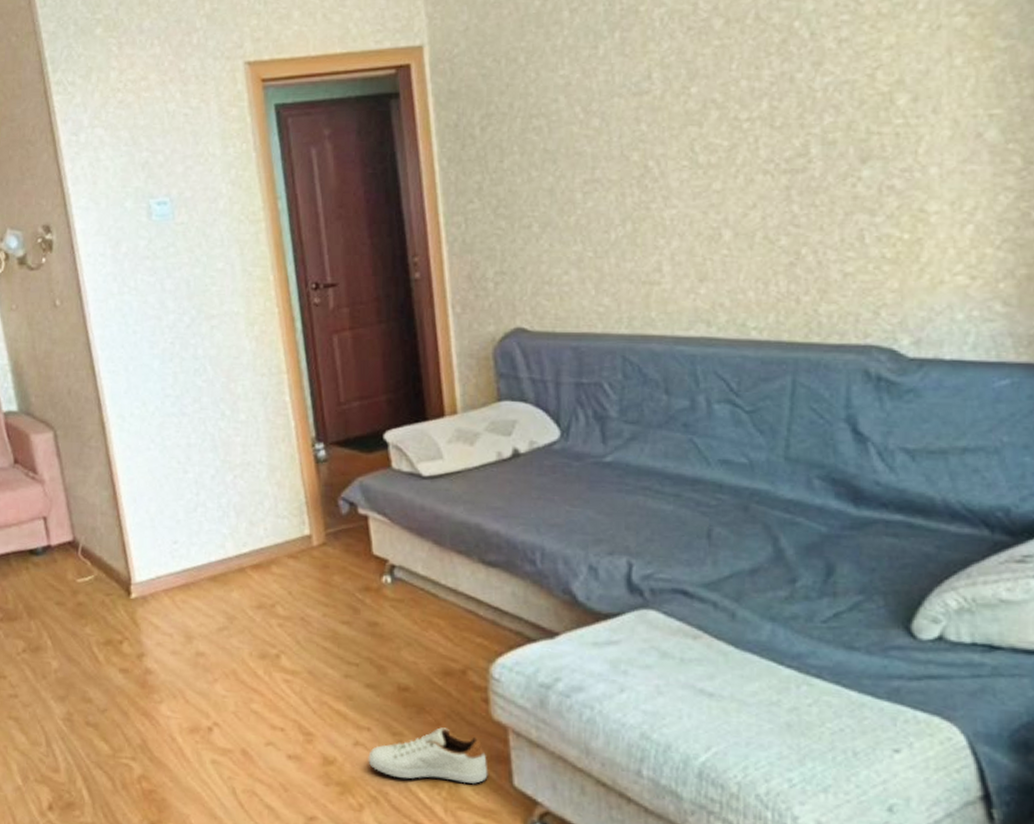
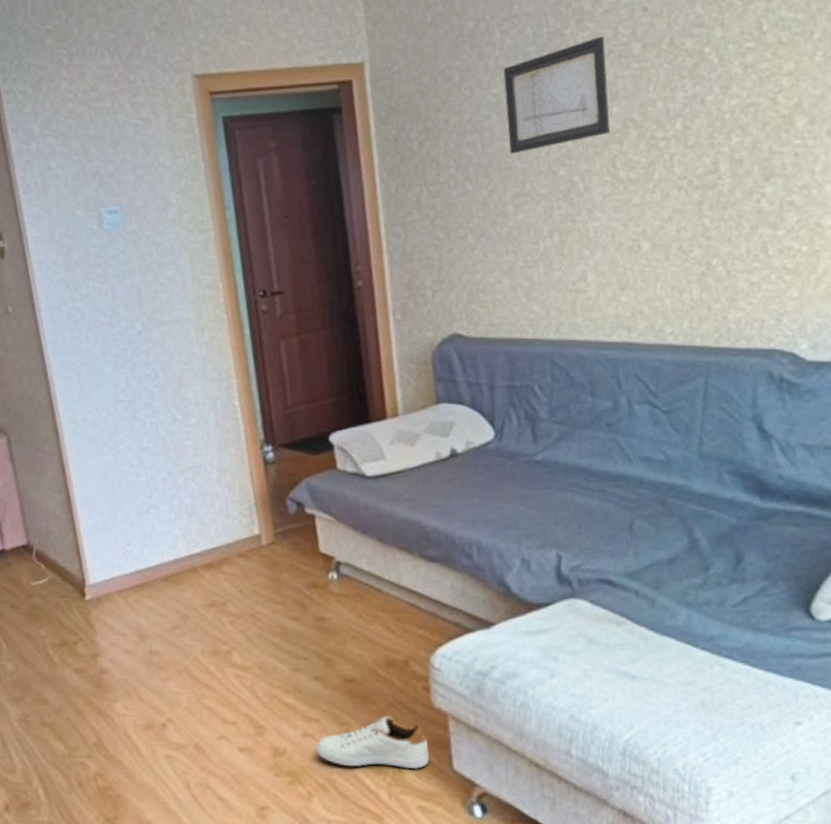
wall art: none [571,12,688,138] -> present [503,36,610,154]

